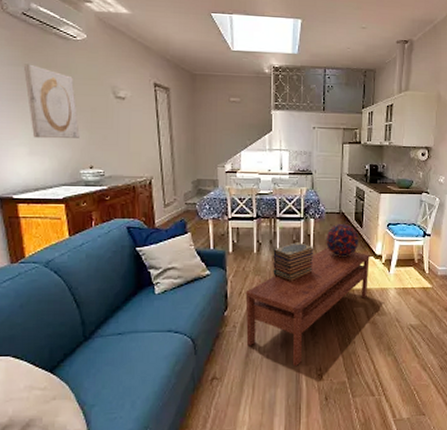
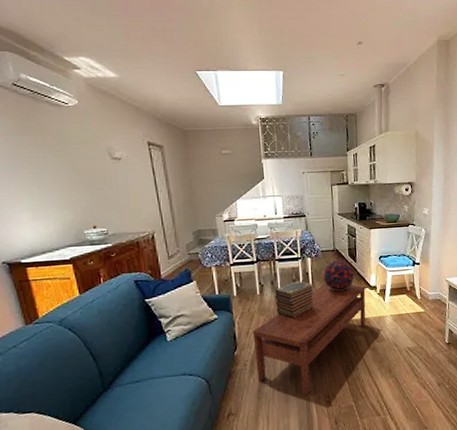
wall art: present [23,64,80,139] -> none [18,133,80,204]

